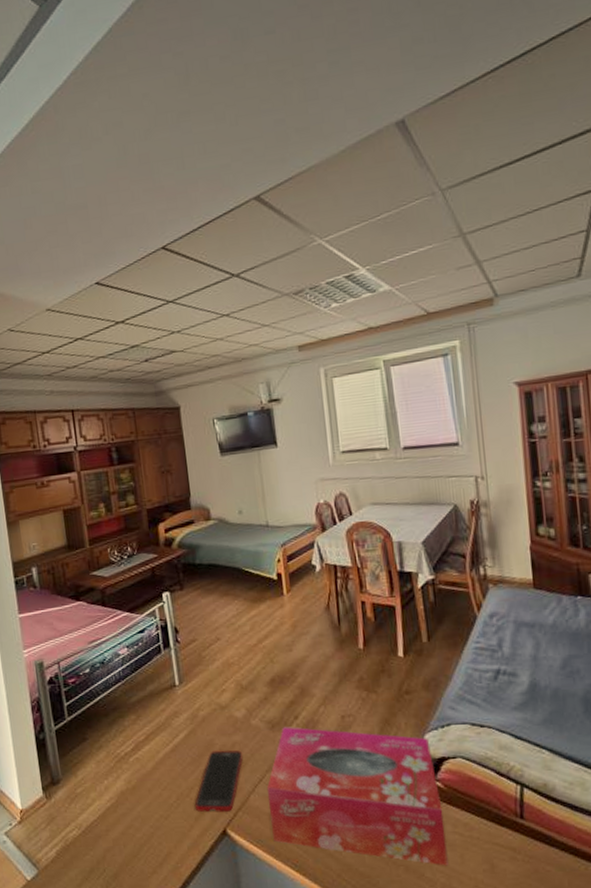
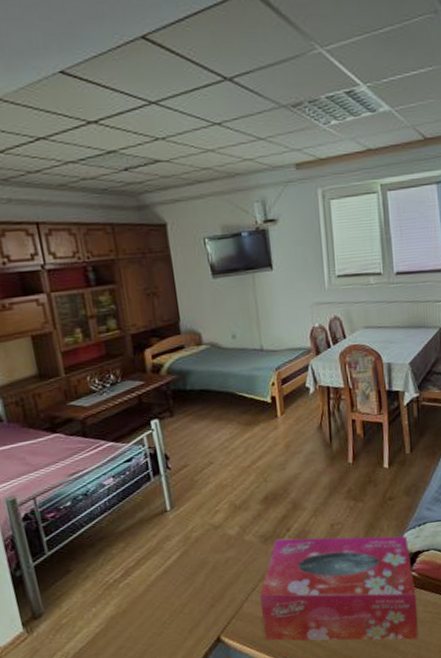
cell phone: present [194,750,243,812] -> none [188,565,237,625]

